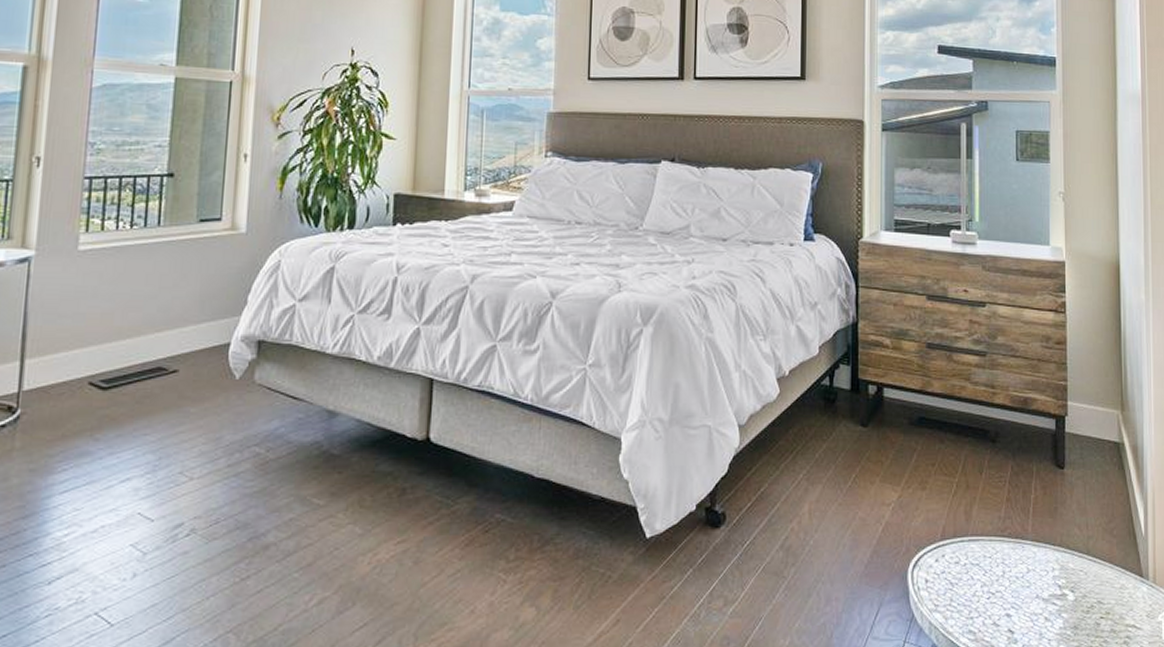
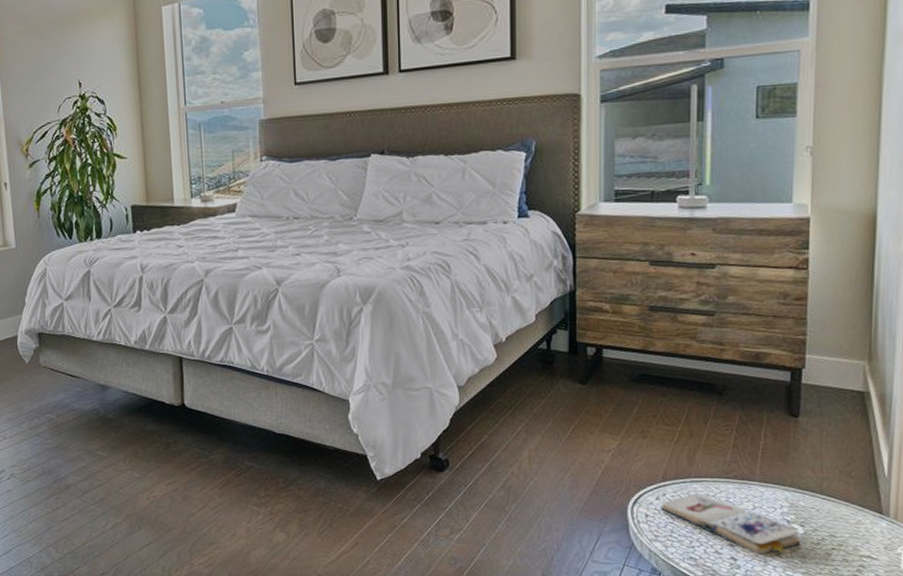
paperback book: none [940,554,1072,626] -> present [660,493,800,555]

